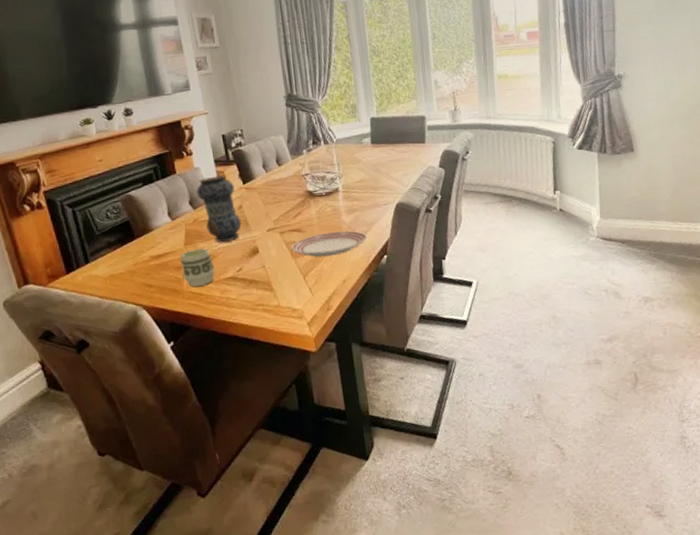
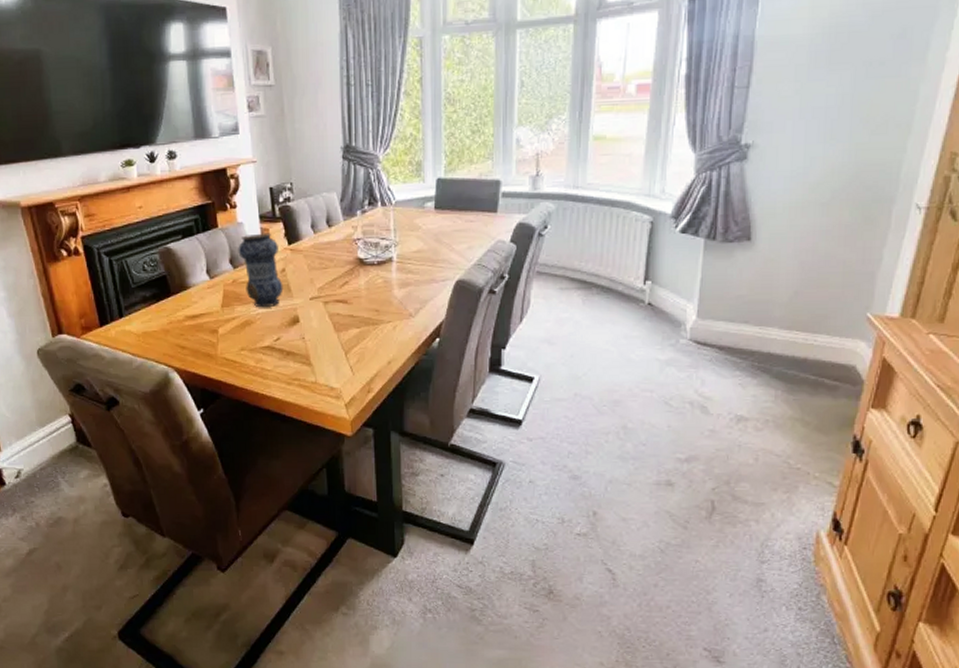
cup: present [180,248,215,287] -> none [216,313,251,354]
dinner plate: present [291,230,368,257] -> none [334,306,420,334]

